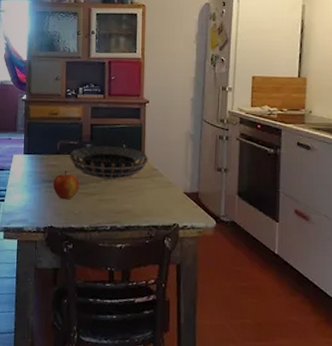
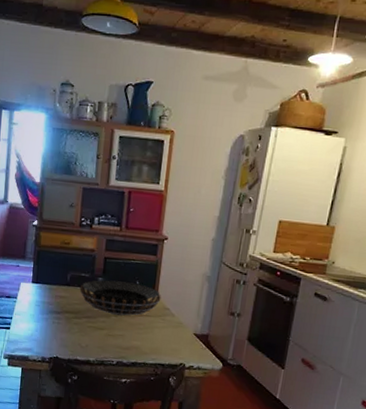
apple: present [53,170,80,200] -> none [61,302,89,333]

